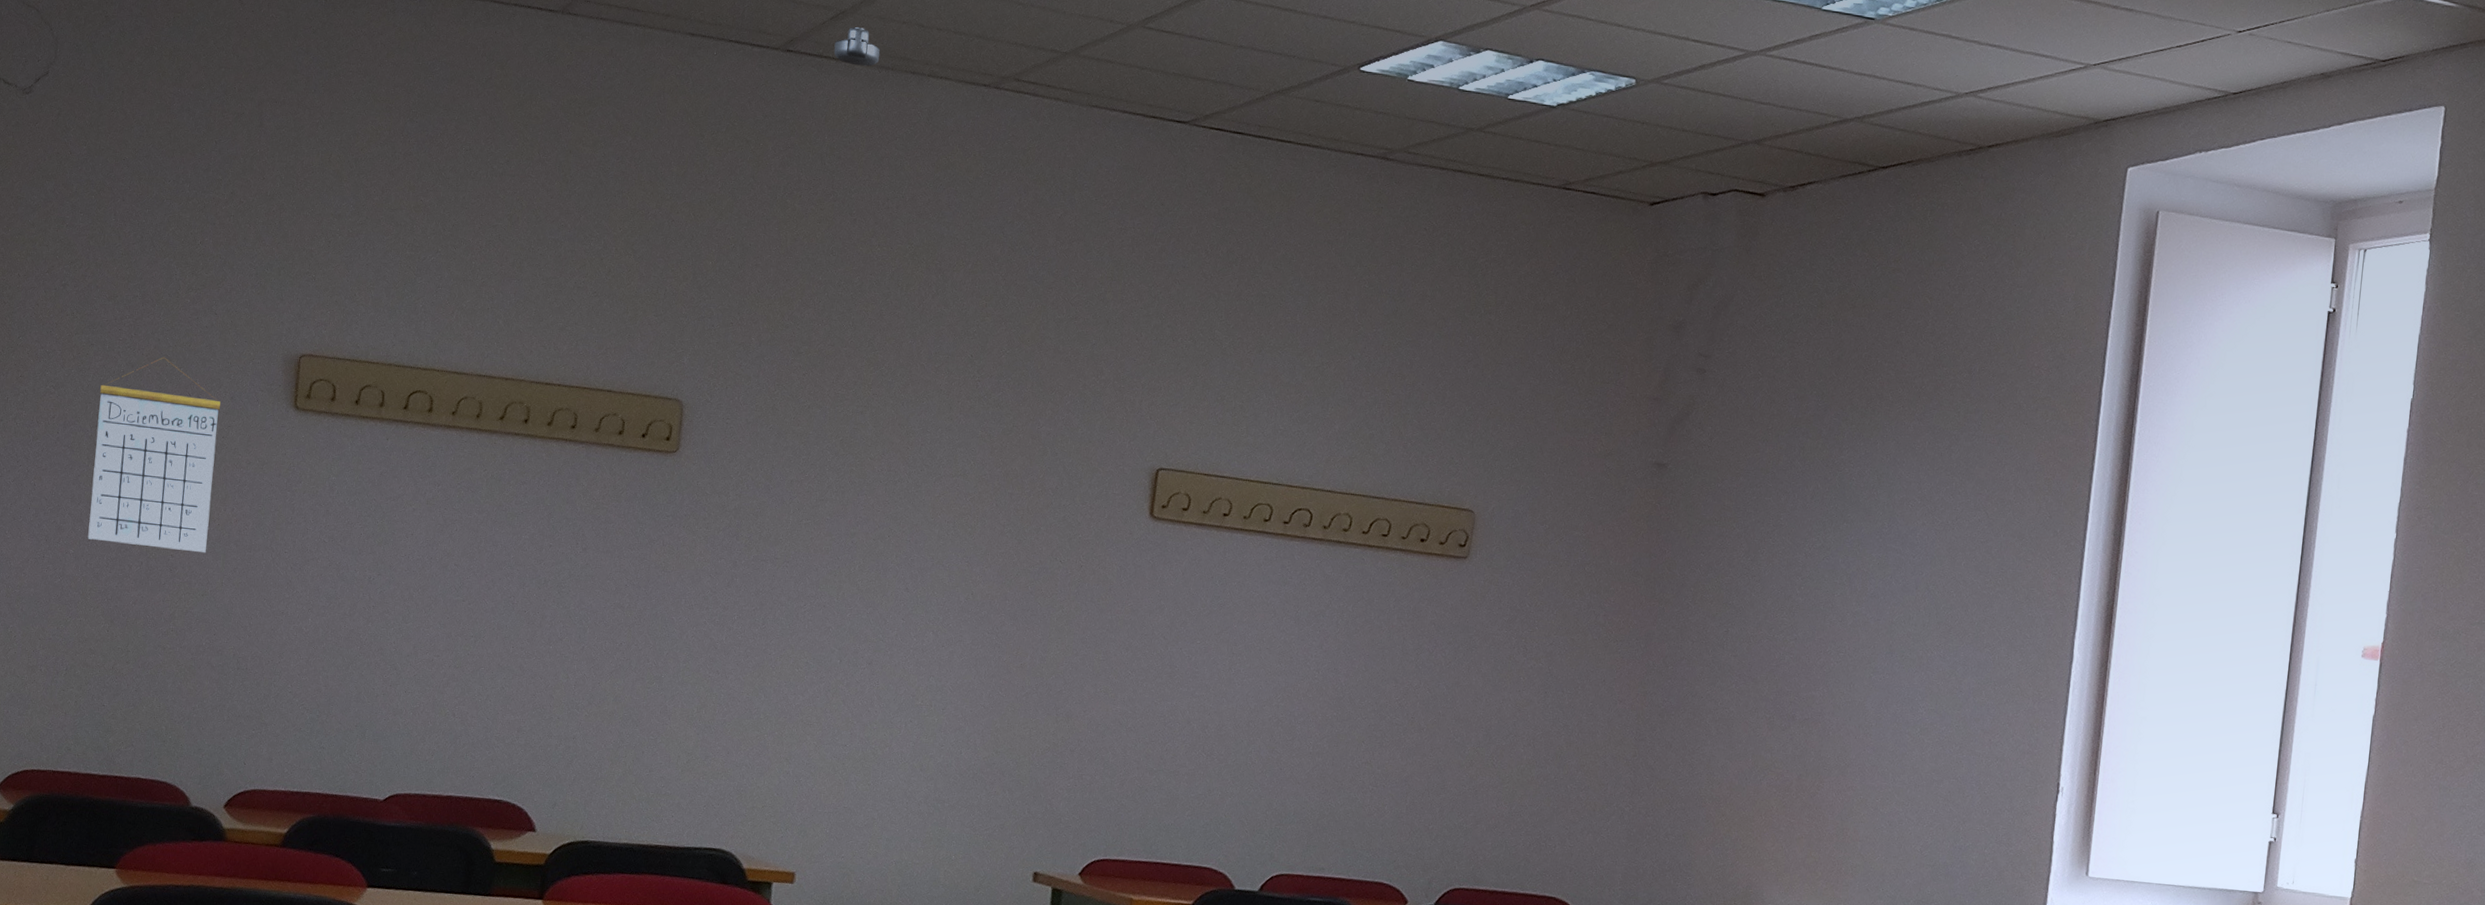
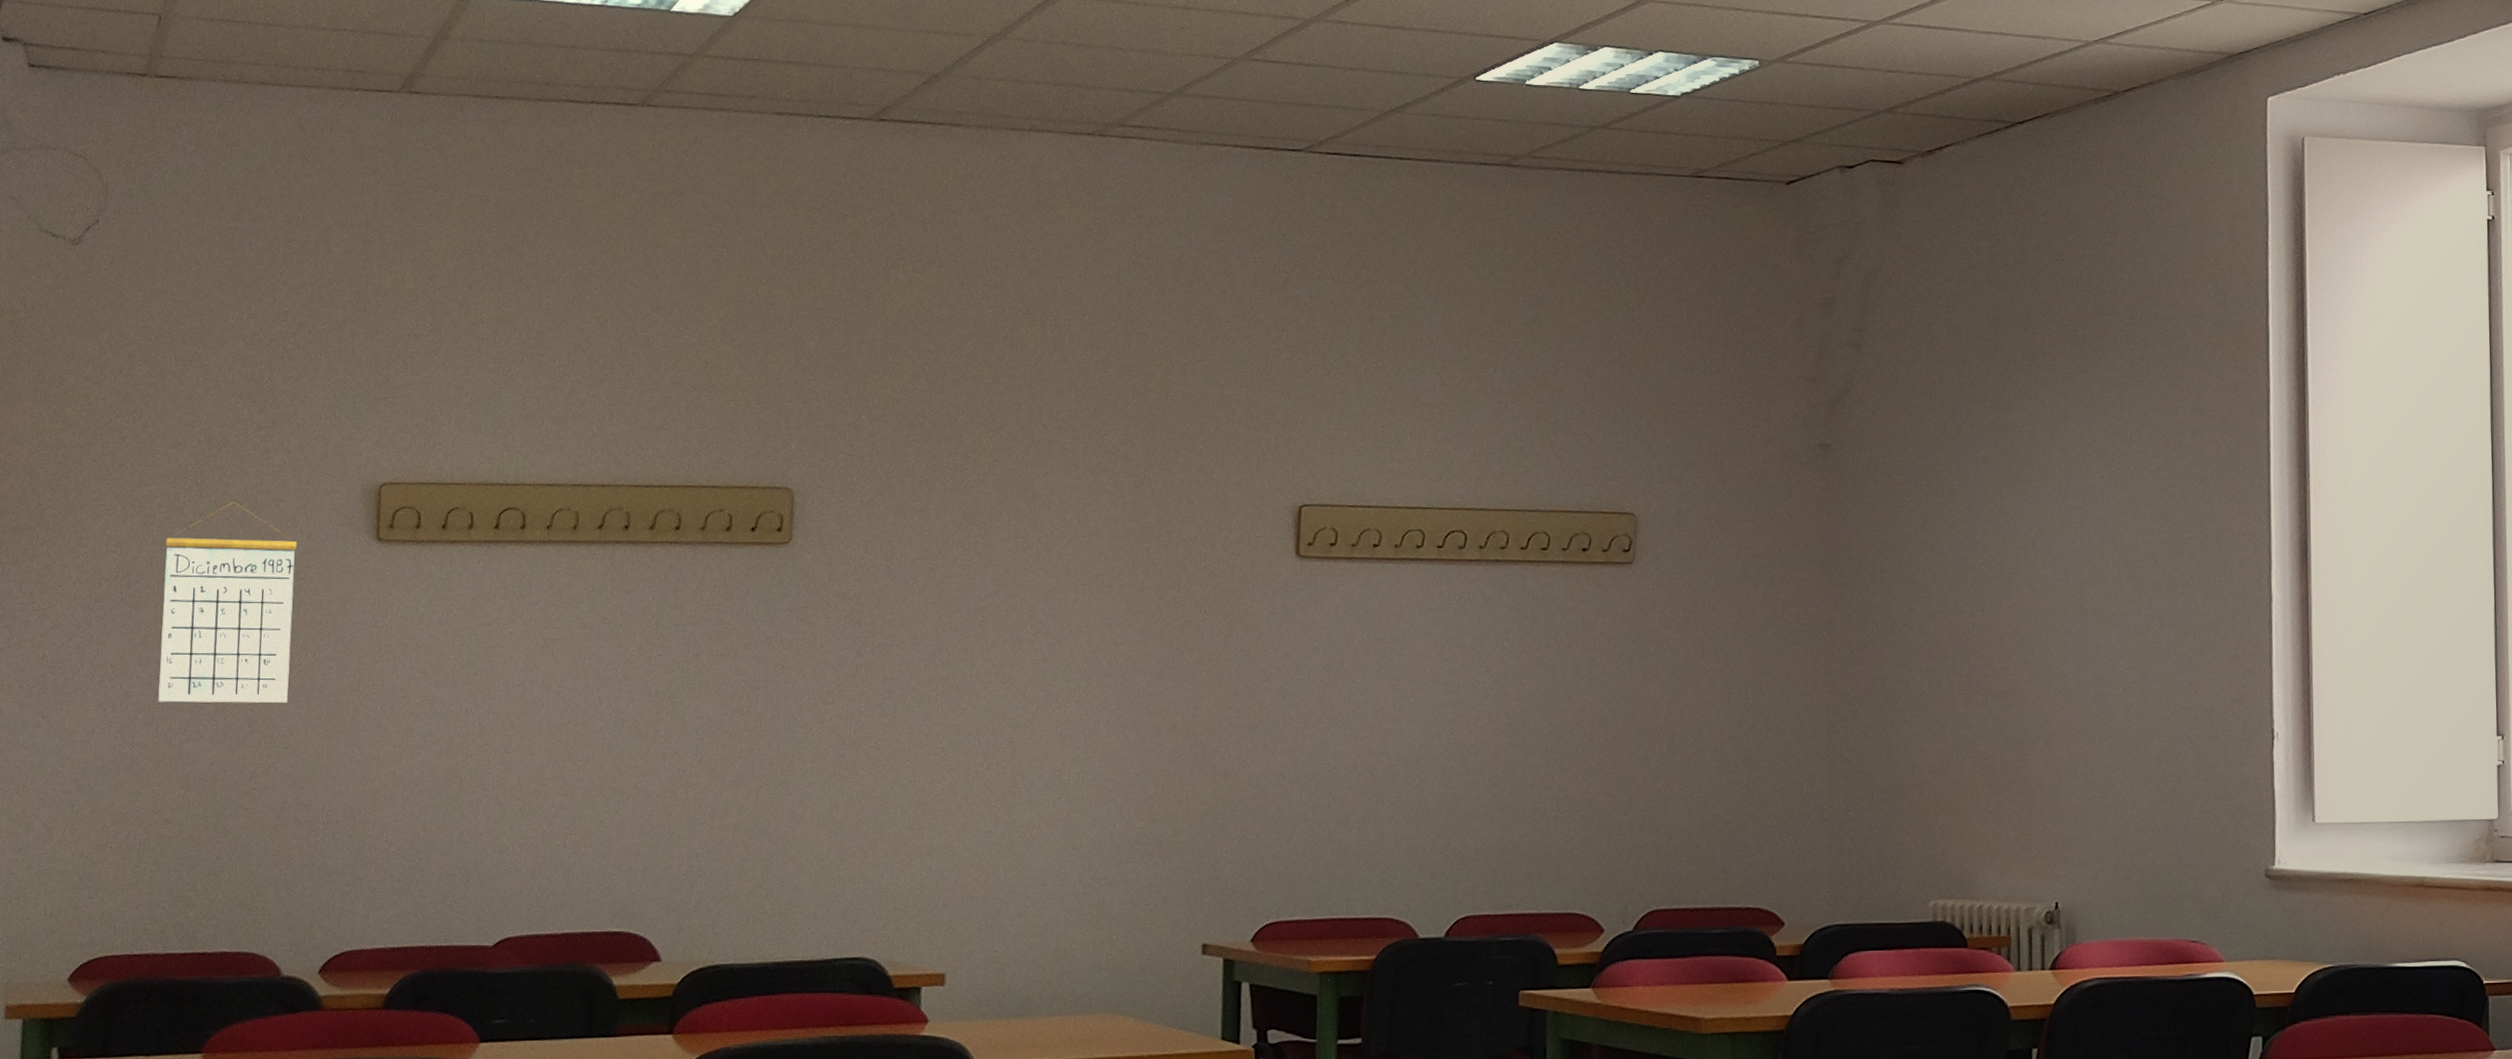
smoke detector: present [834,27,881,67] -> none [929,89,978,128]

